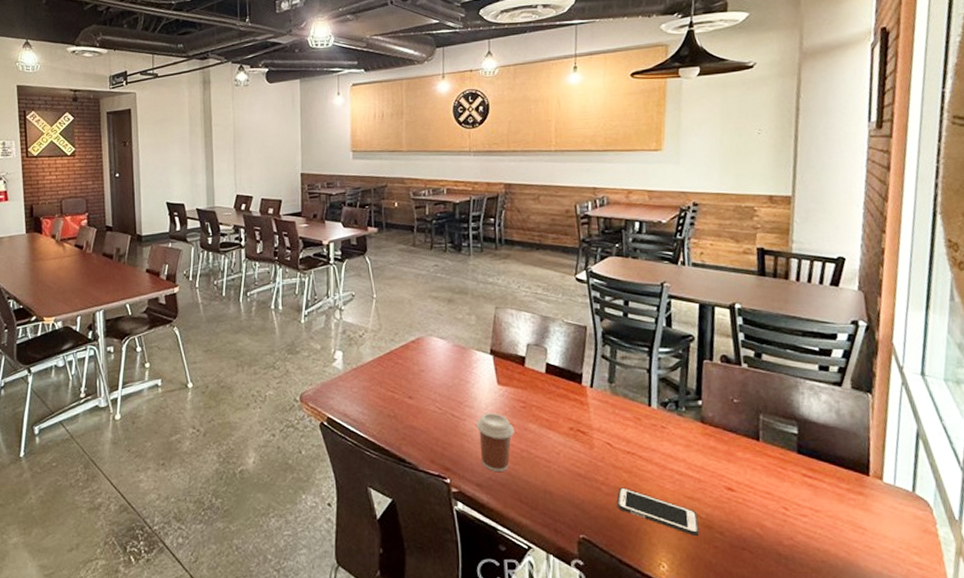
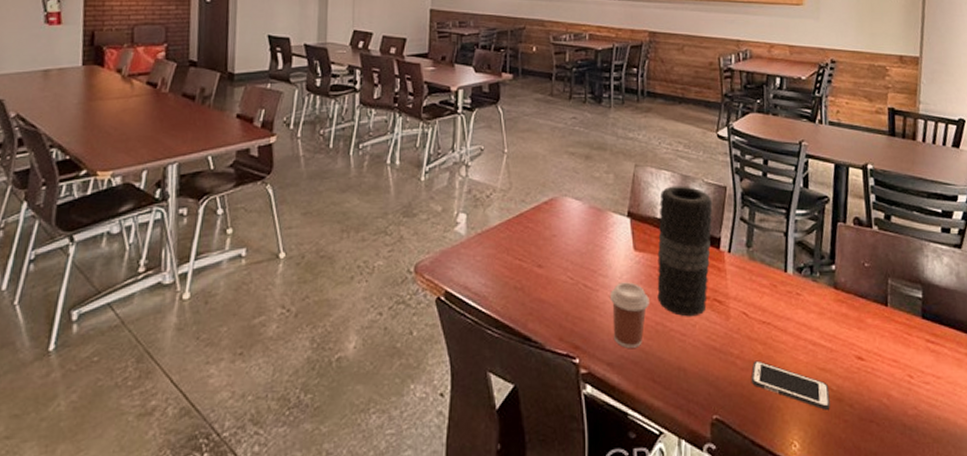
vase: none [520,326,573,445] -> present [657,186,713,317]

